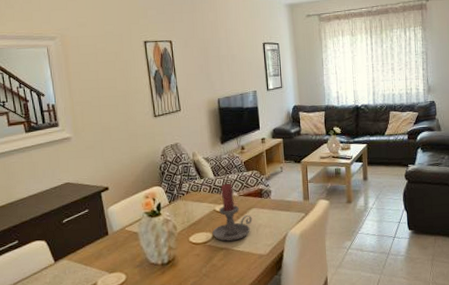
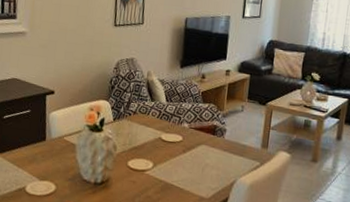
candle holder: present [212,183,253,242] -> none [153,111,200,176]

